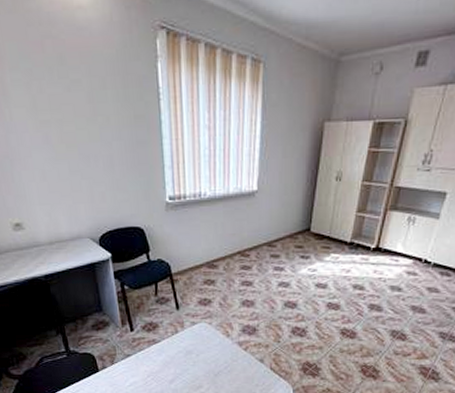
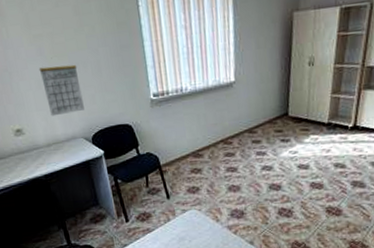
calendar: none [44,157,93,212] -> present [39,64,85,117]

